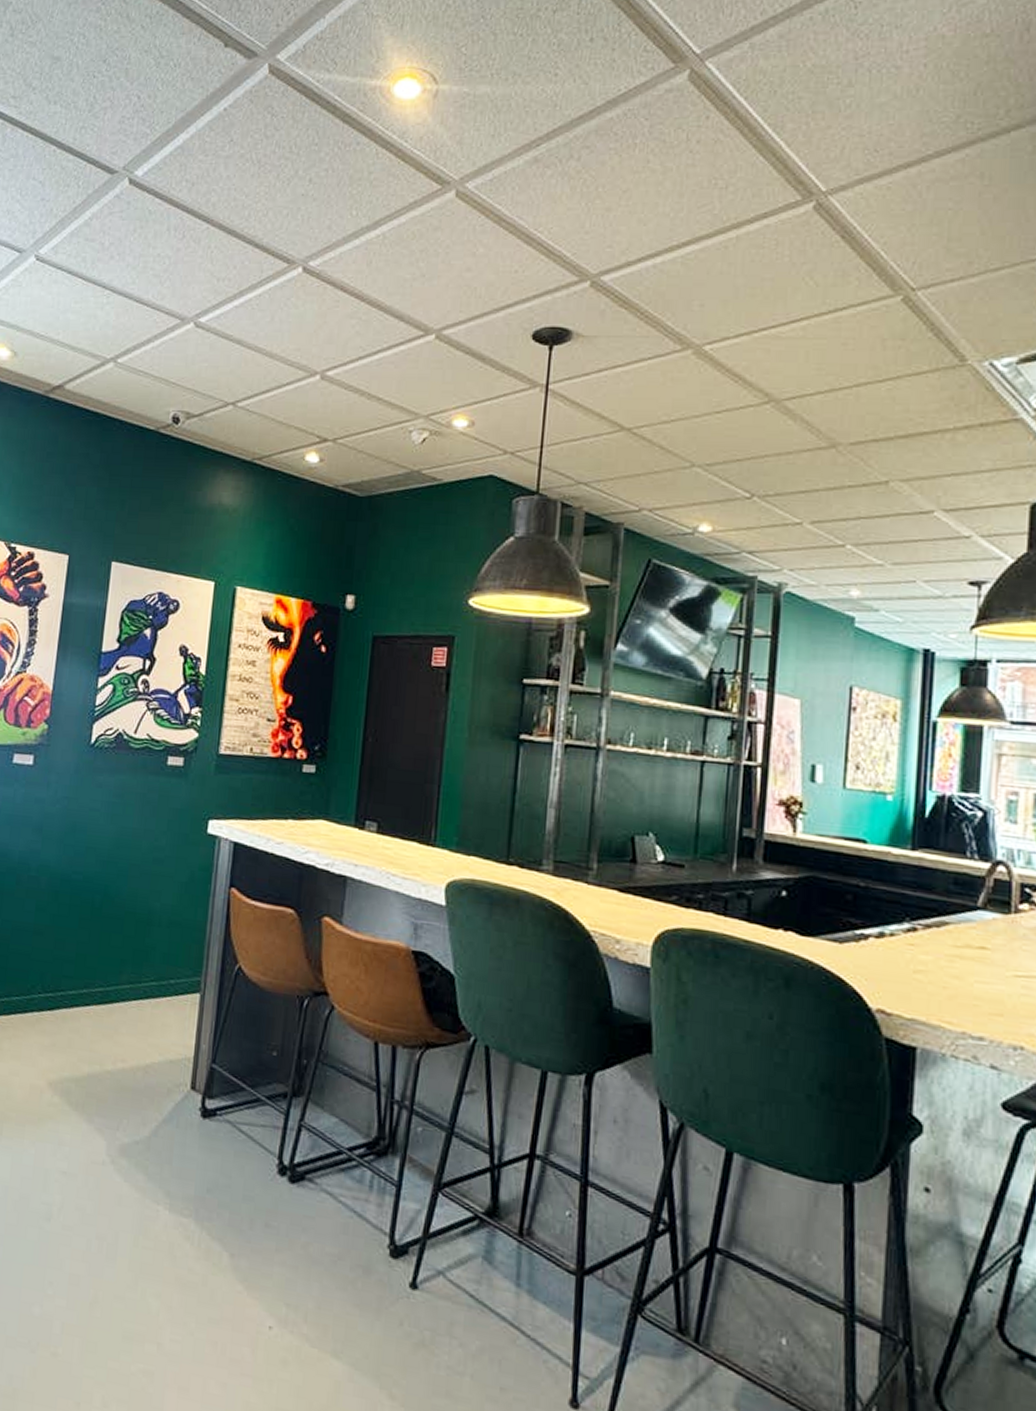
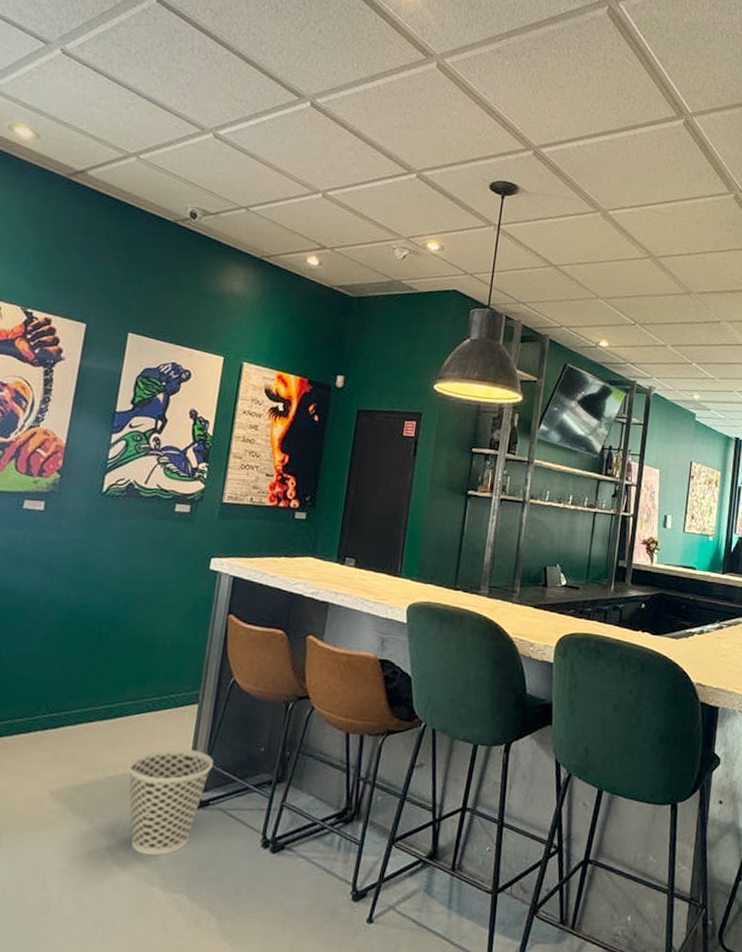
wastebasket: none [126,1043,220,1170] -> present [127,748,214,855]

